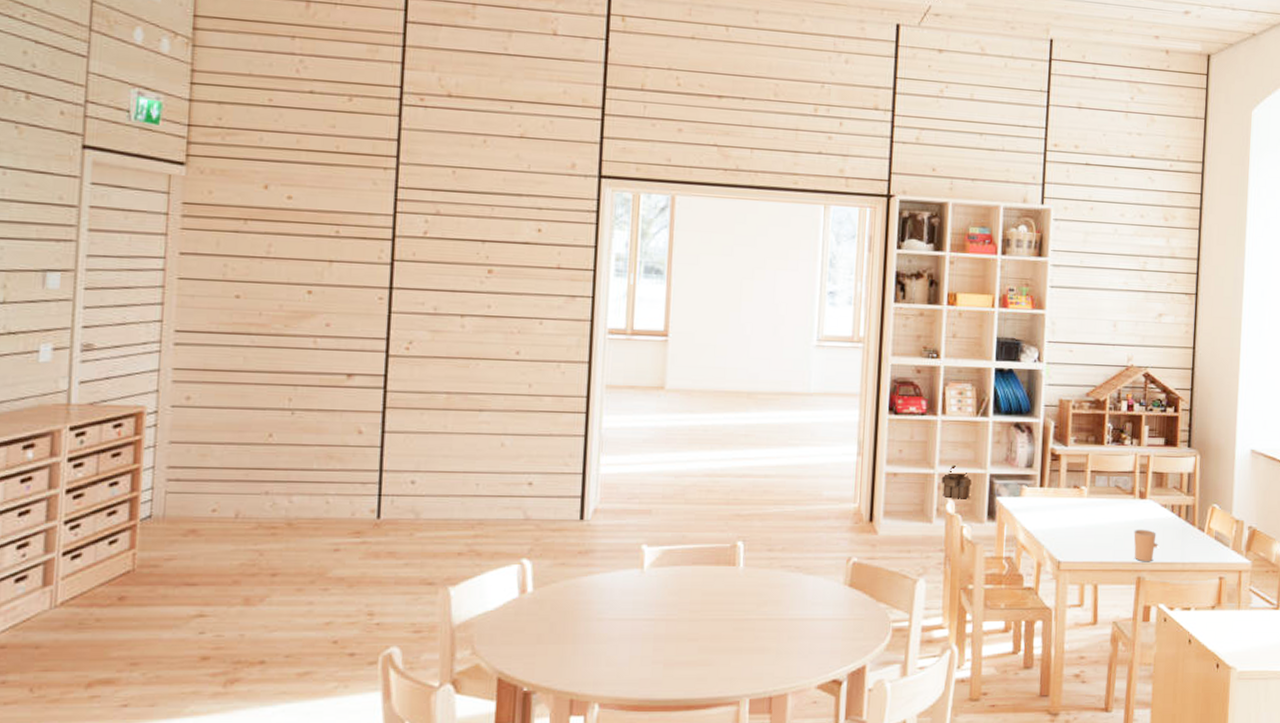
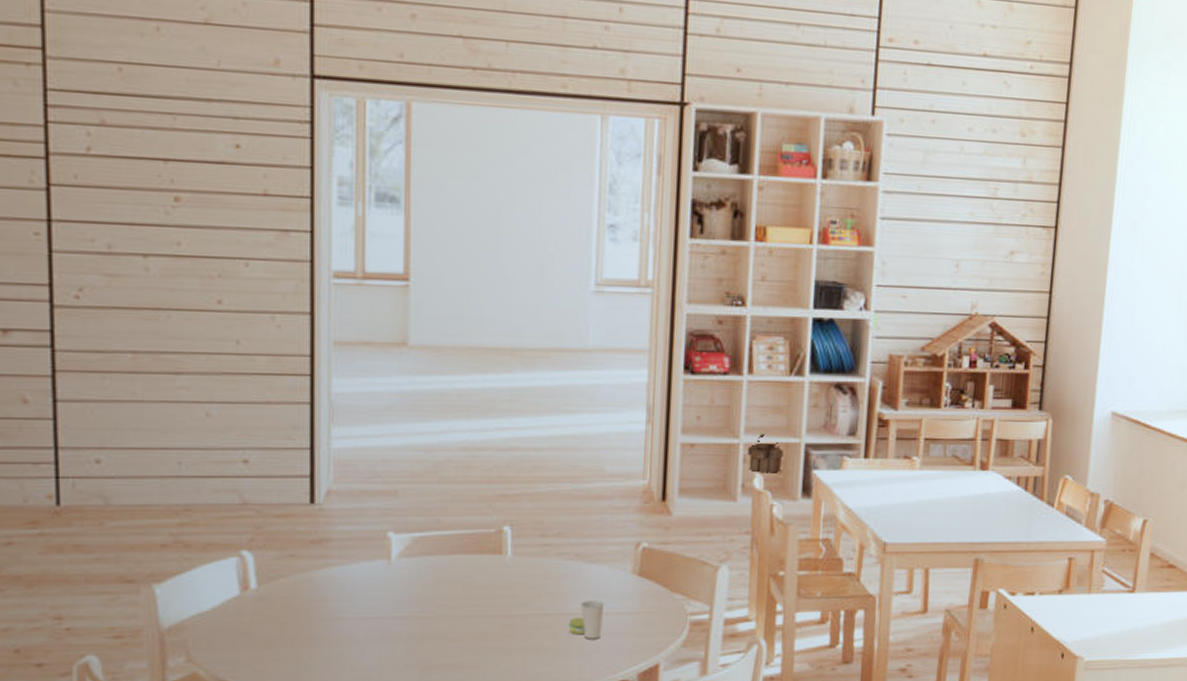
cup: none [789,608,820,642] -> present [568,601,605,640]
cup: present [1133,529,1158,562] -> none [972,504,1000,542]

